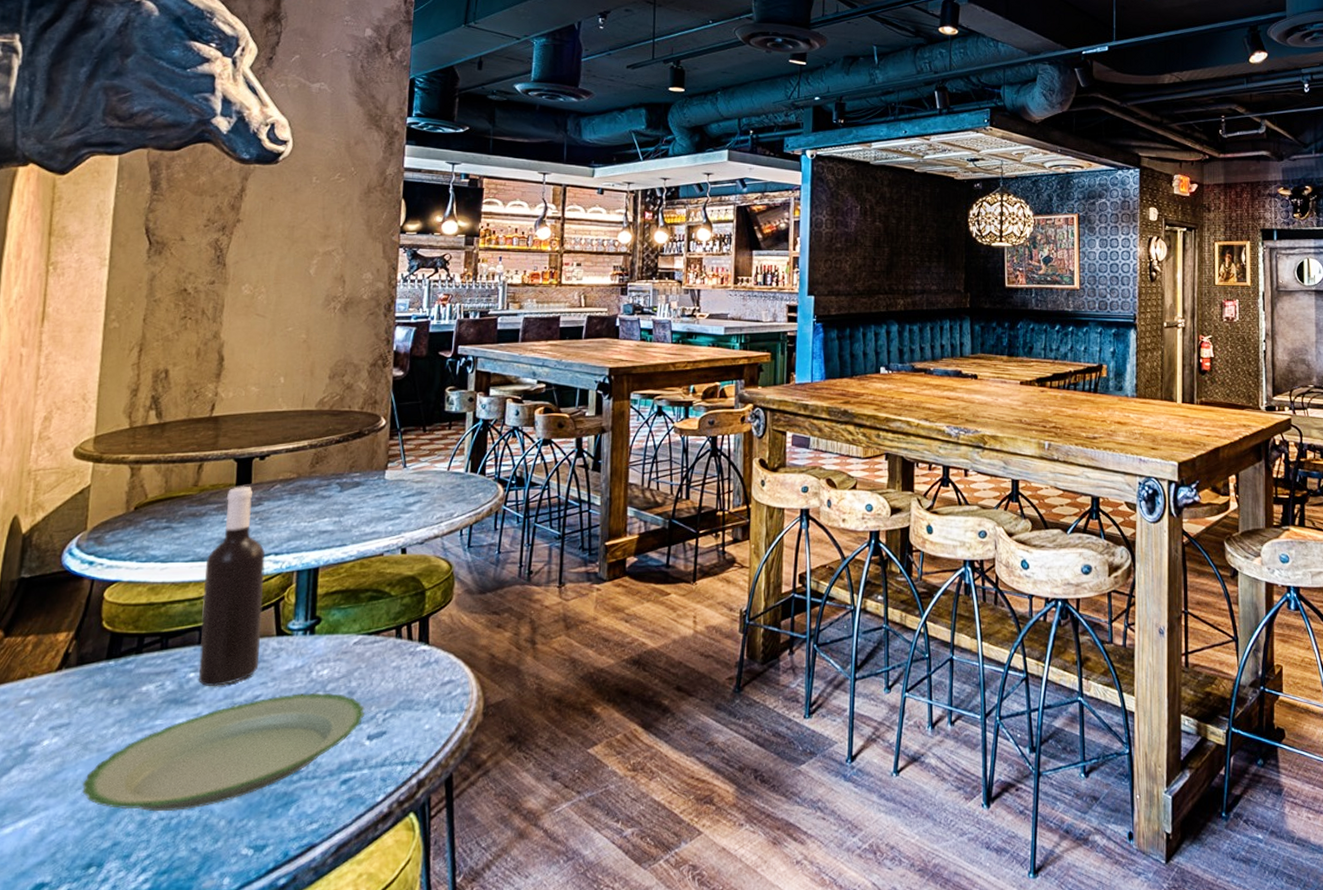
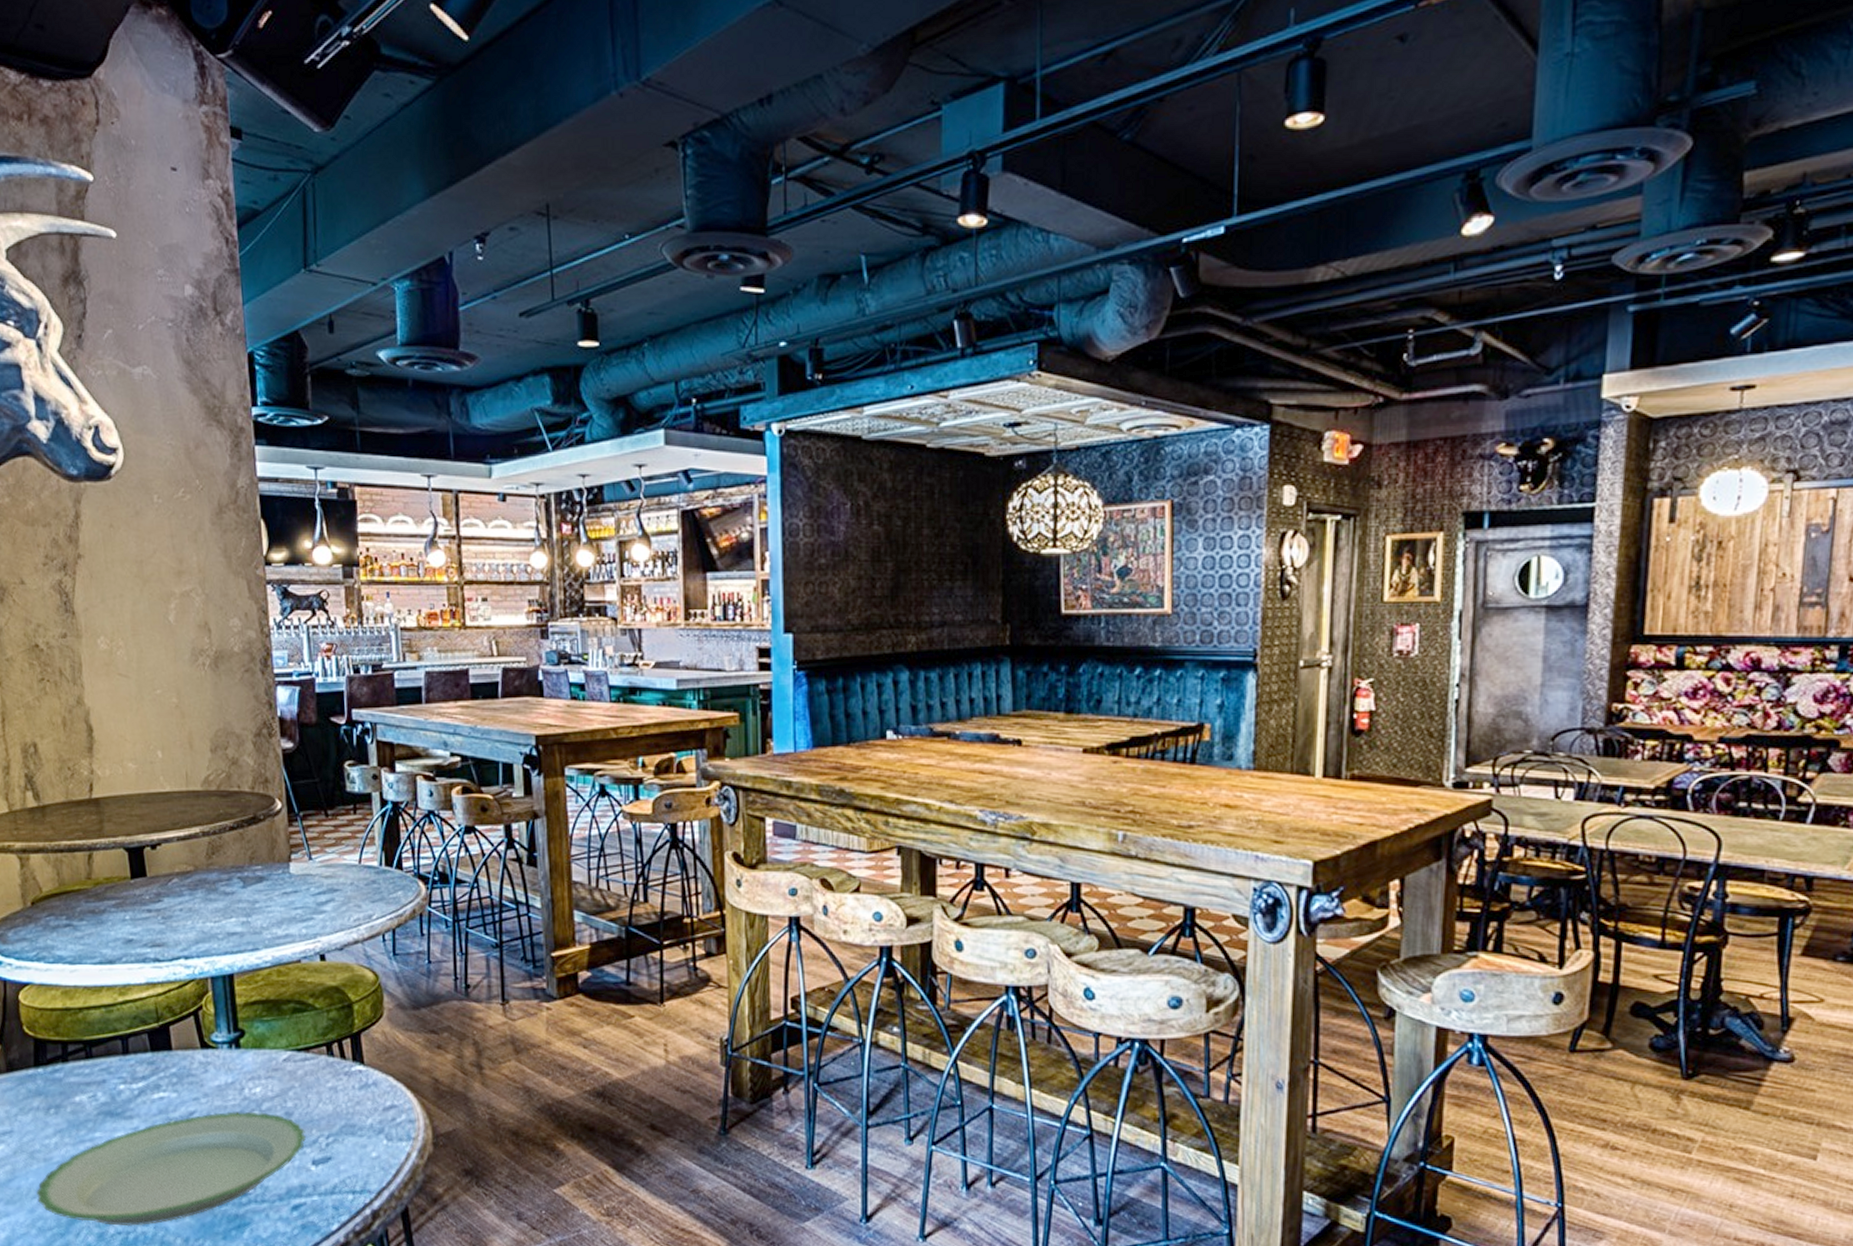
wine bottle: present [198,485,265,686] -> none [114,879,188,1100]

